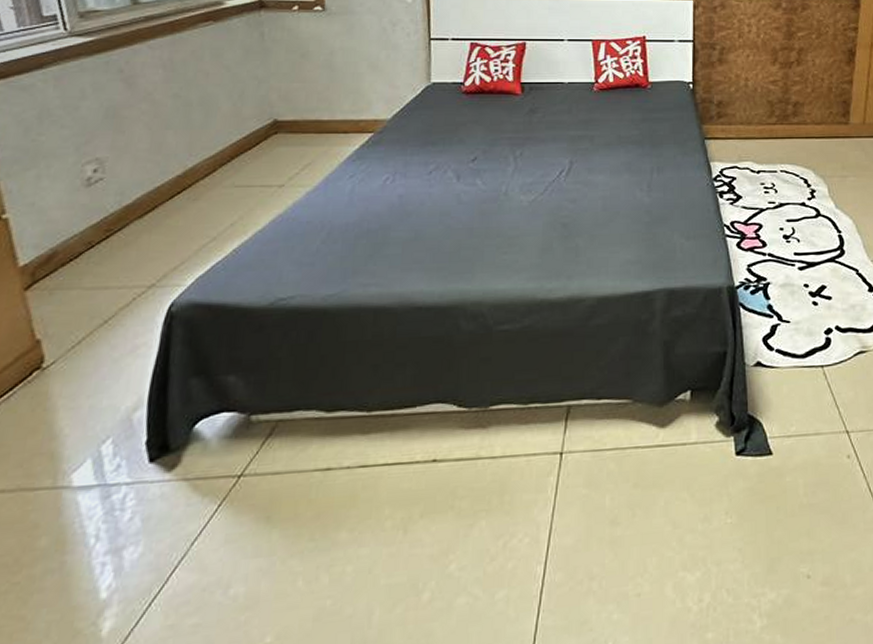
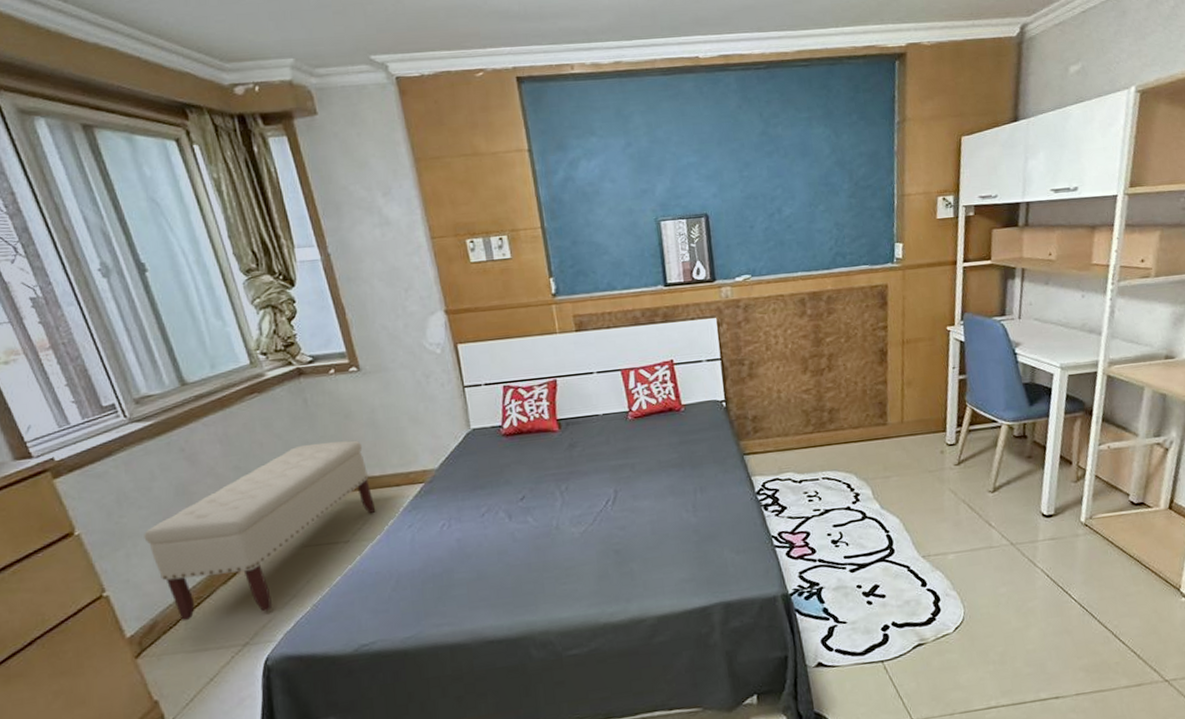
bench: none [60,79,318,255] -> present [144,440,376,622]

